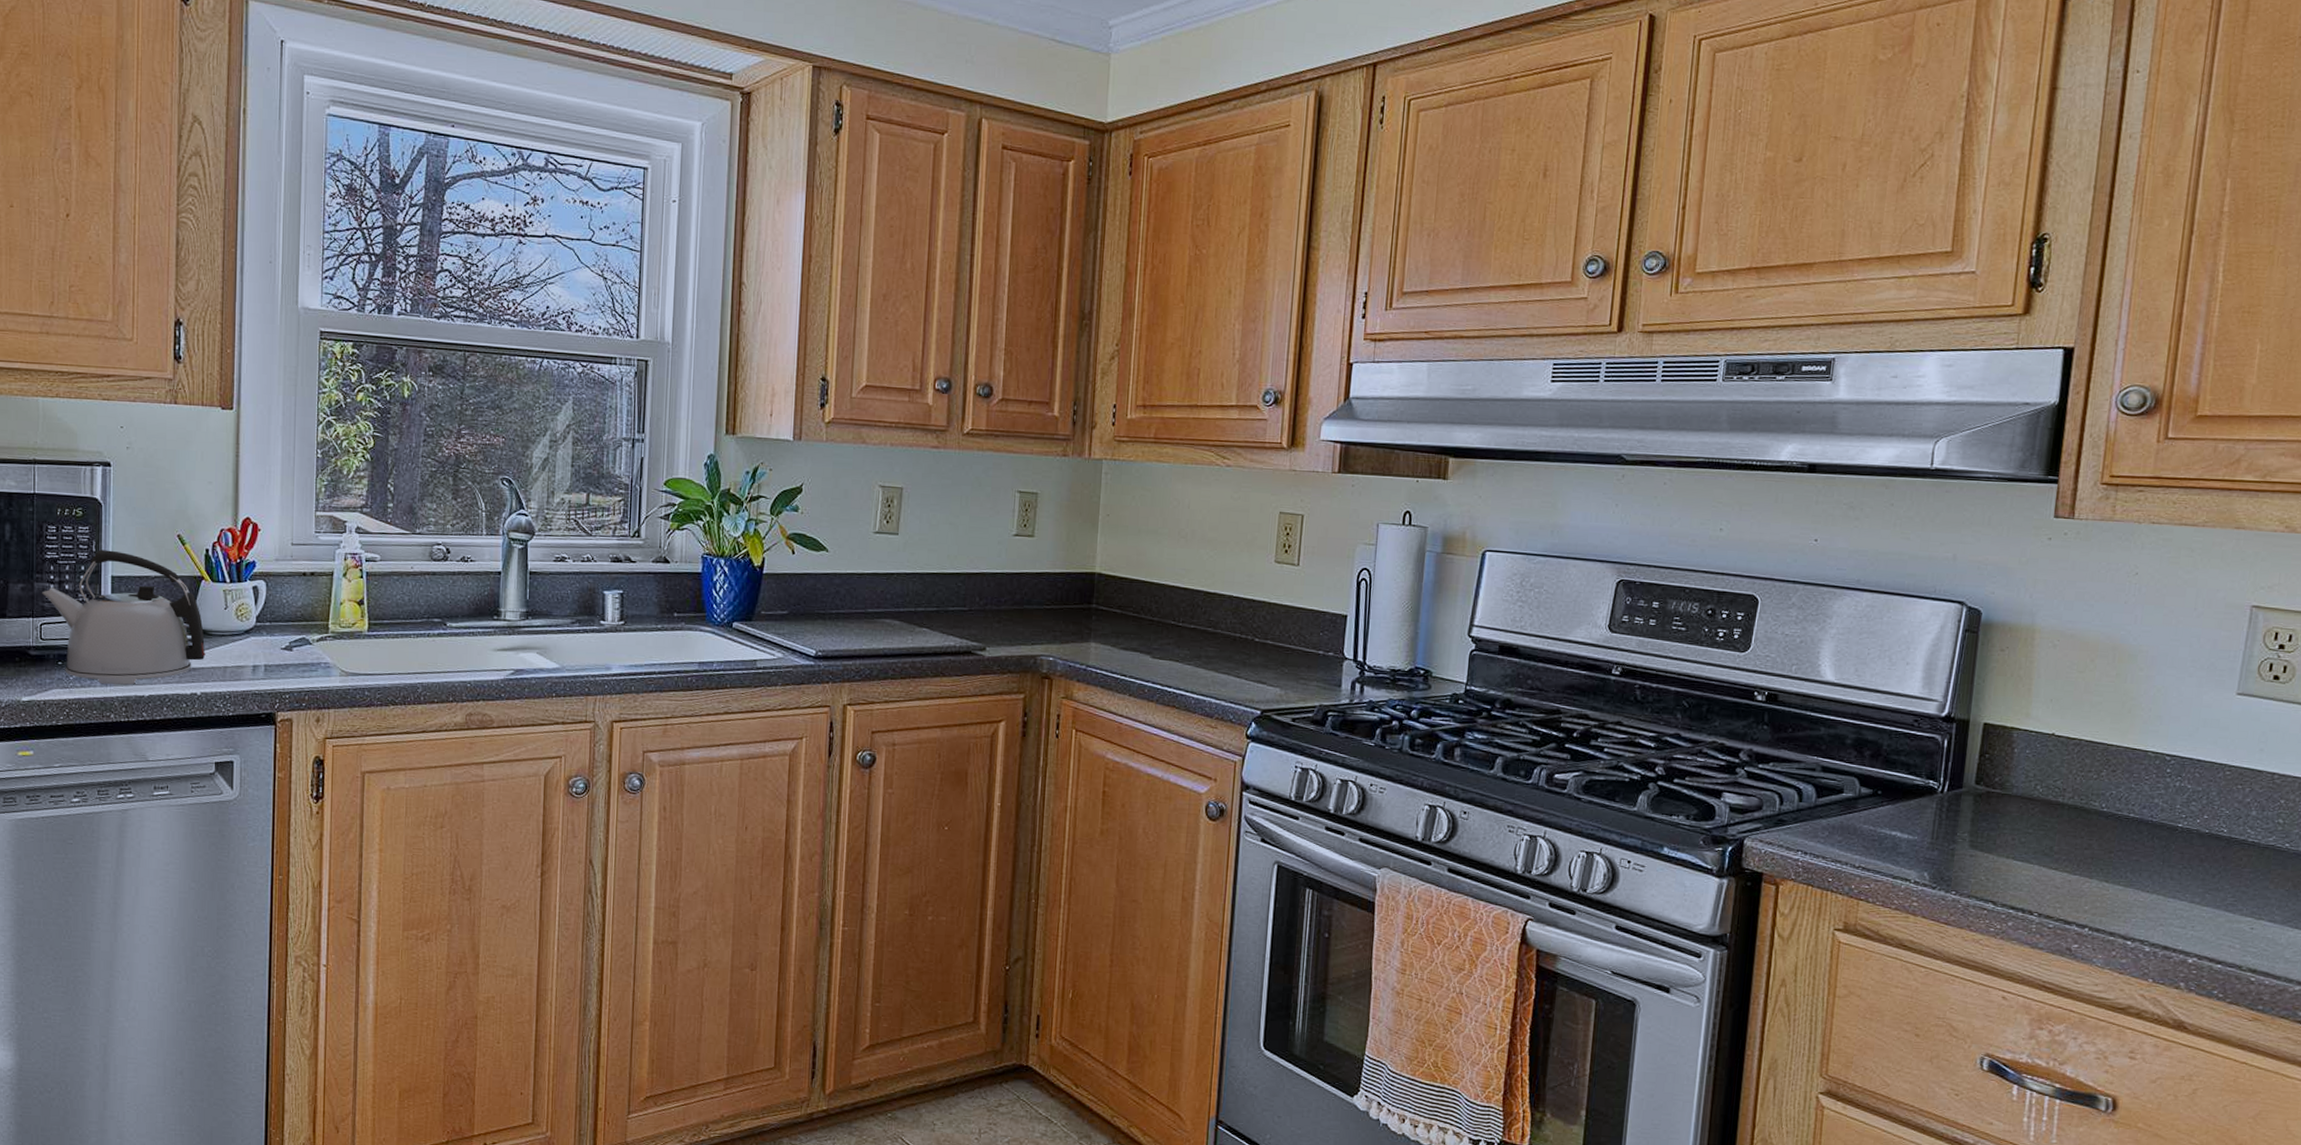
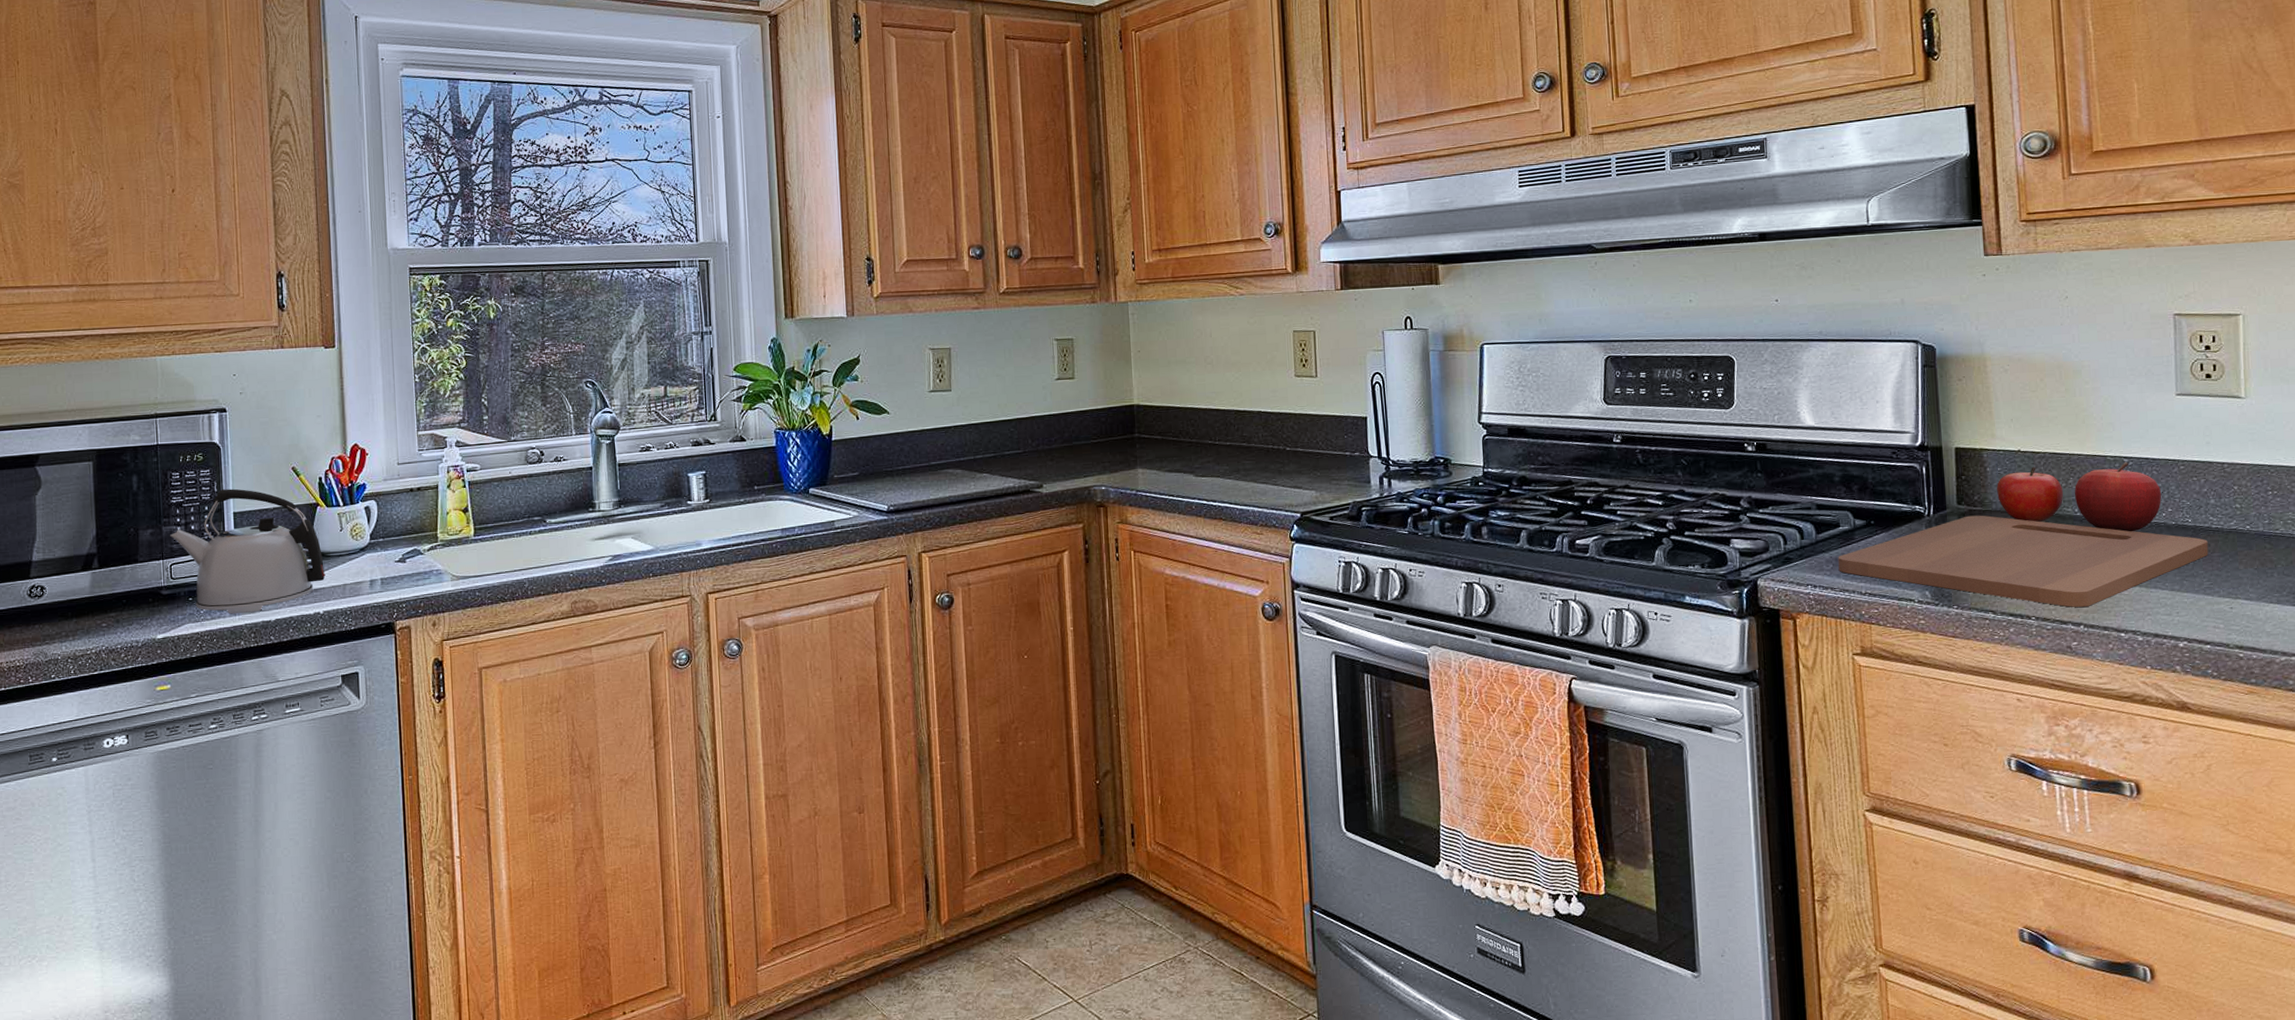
cutting board: none [1834,797,2241,909] -> present [1838,515,2209,608]
fruit: none [2020,753,2094,814] -> present [1997,466,2064,523]
fruit: none [2105,760,2200,836] -> present [2075,462,2161,532]

